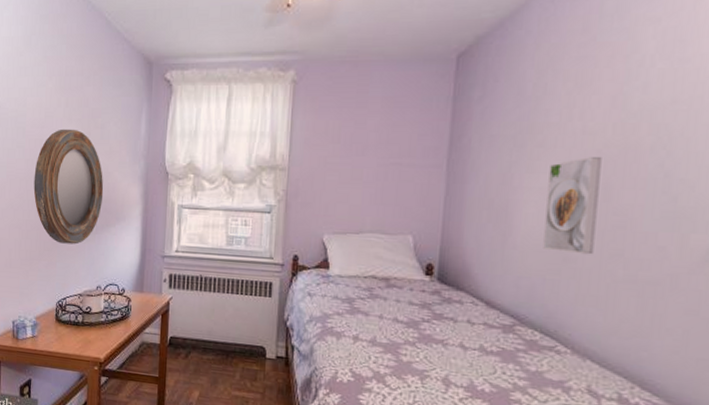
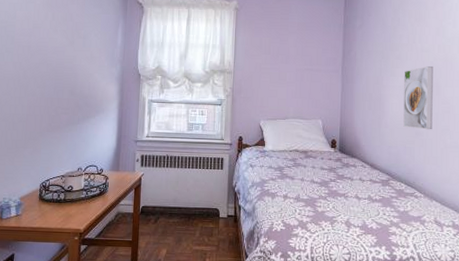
home mirror: present [33,129,104,245] -> none [21,38,85,134]

